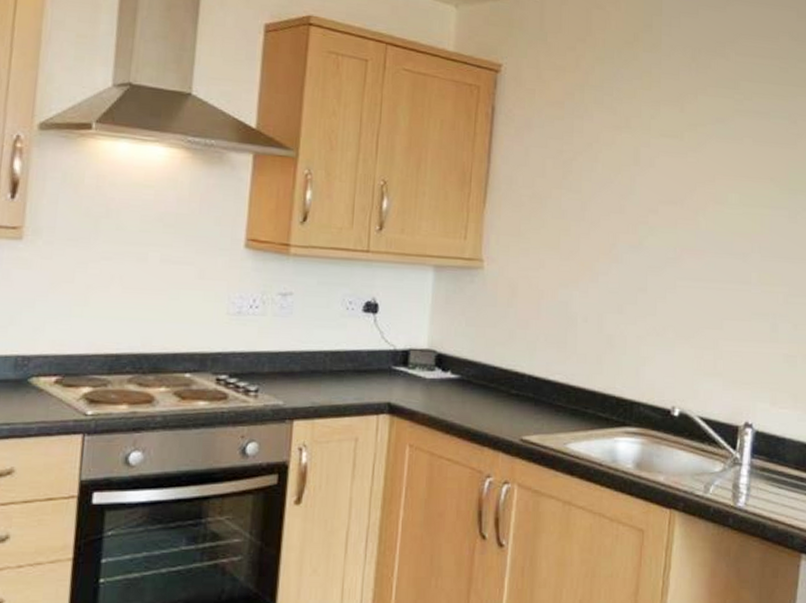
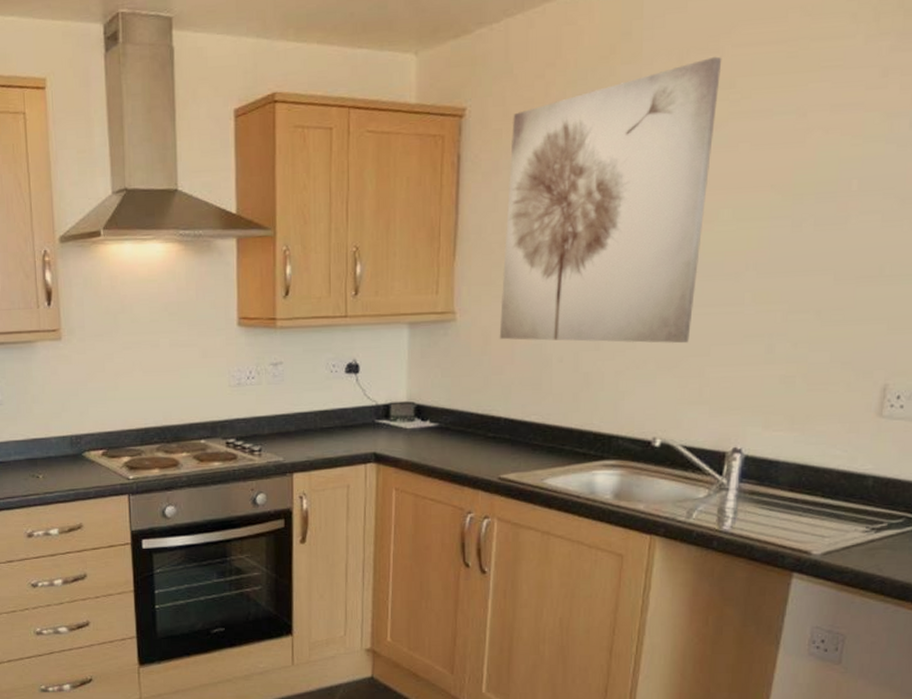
wall art: none [526,59,728,315] -> present [499,56,722,344]

